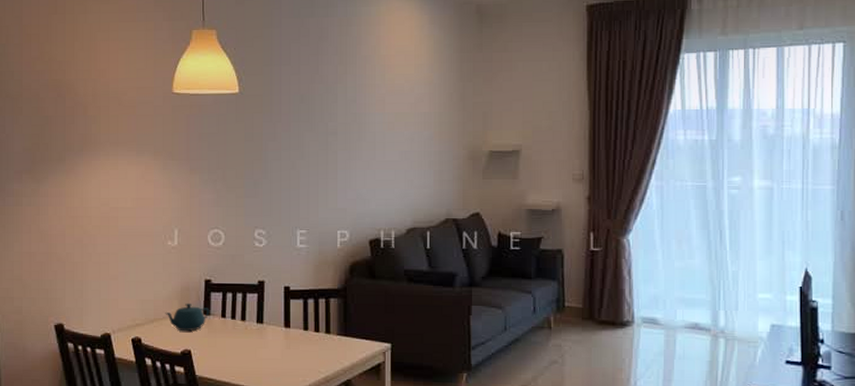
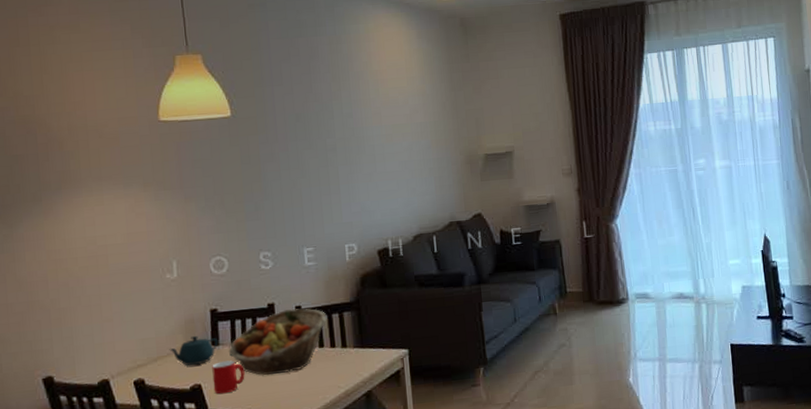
cup: none [202,331,232,363] -> present [212,360,245,395]
fruit basket: none [218,288,314,351] -> present [228,308,327,376]

